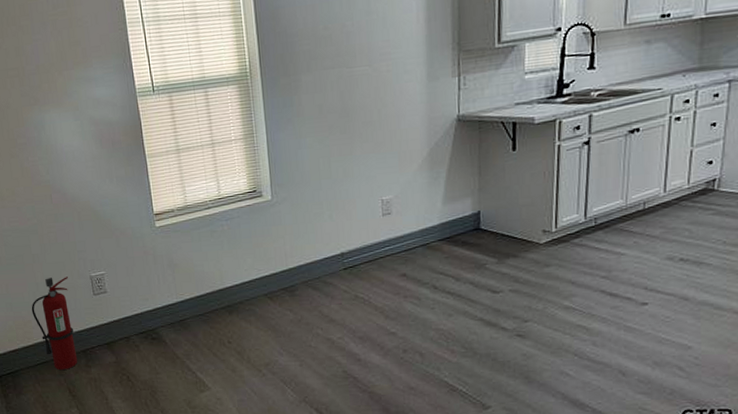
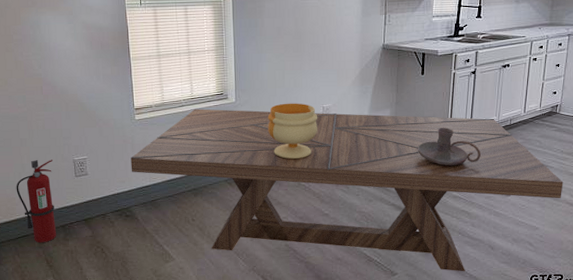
dining table: none [153,202,728,405] -> present [130,109,564,272]
footed bowl: none [312,196,376,267] -> present [267,103,318,160]
candle holder: none [511,218,602,268] -> present [417,128,481,166]

